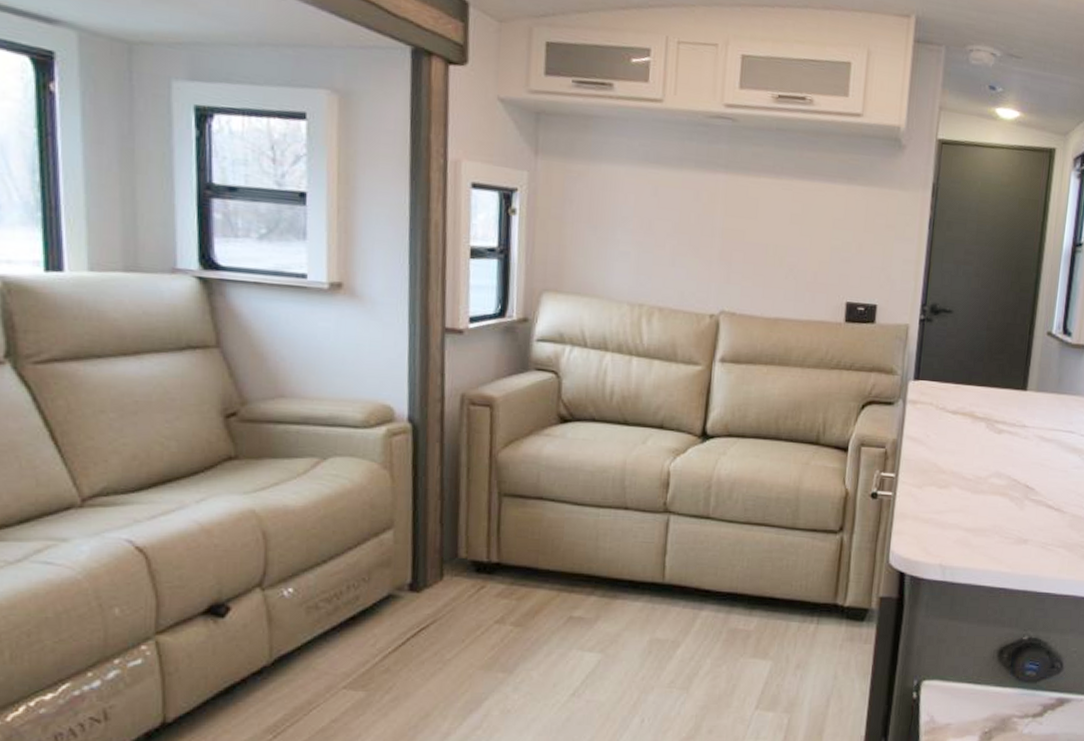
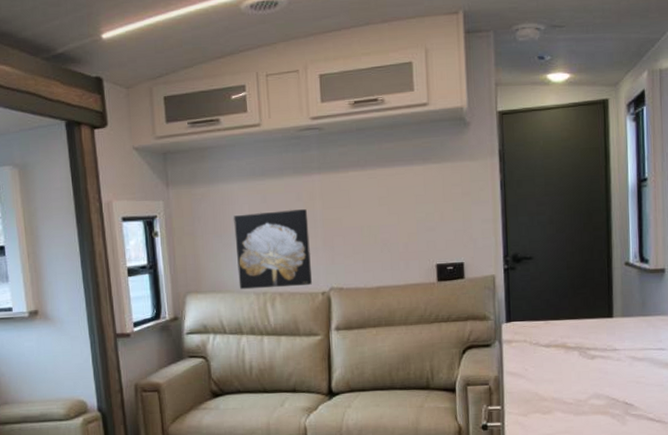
wall art: none [610,205,706,304] -> present [234,209,312,290]

